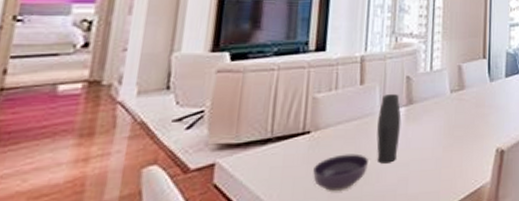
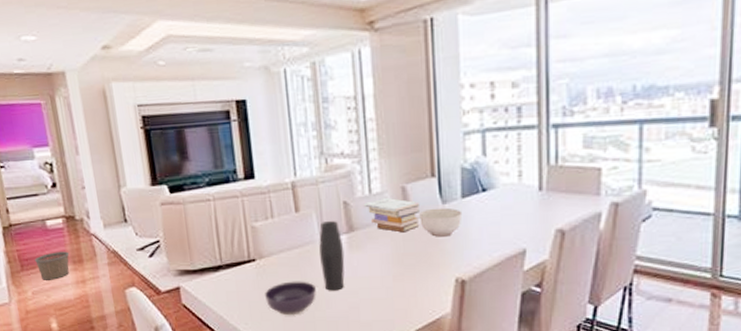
basket: none [22,122,78,159] -> present [35,251,70,280]
books: none [424,75,471,106] -> present [363,198,419,233]
bowl: none [471,85,505,111] -> present [419,208,463,237]

